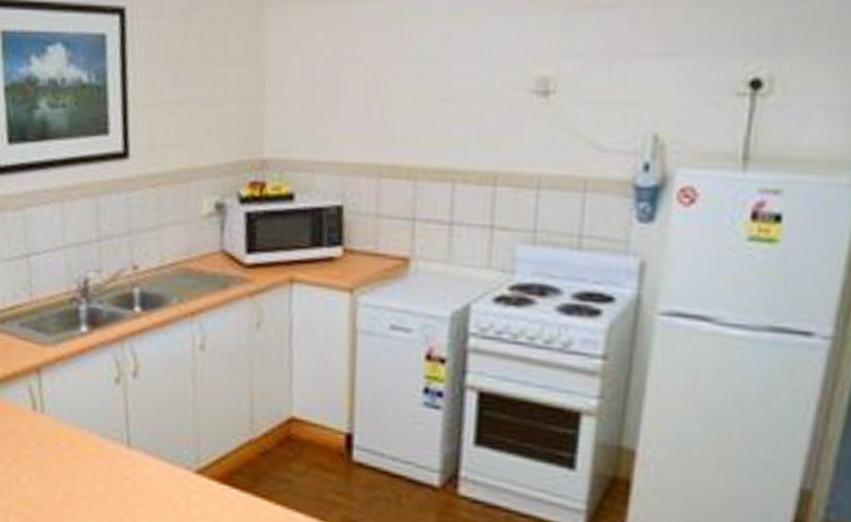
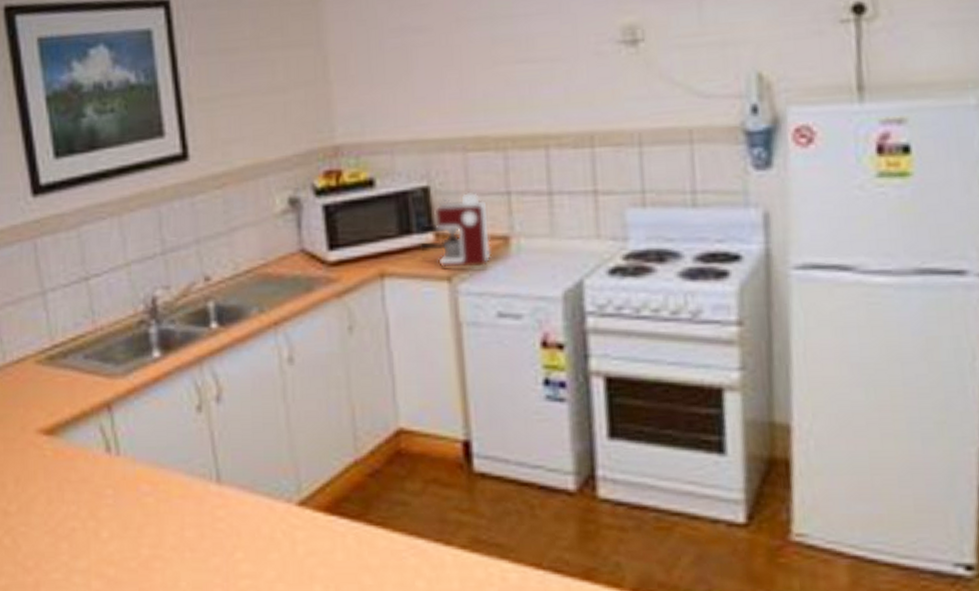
coffee maker: none [328,214,394,284] -> present [418,191,491,269]

